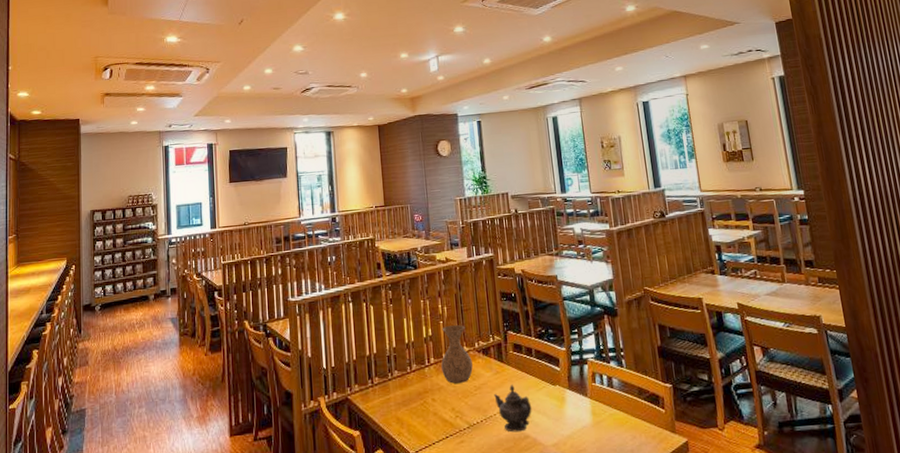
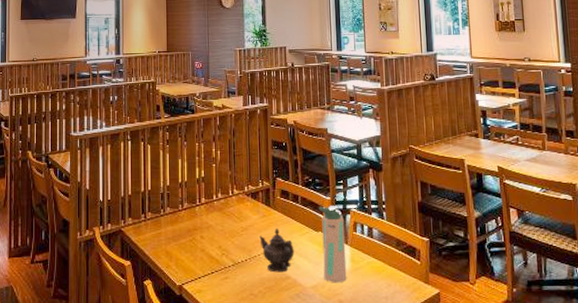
vase: present [441,325,473,384] -> none [211,169,241,223]
water bottle: none [554,356,589,439] -> present [319,206,347,283]

